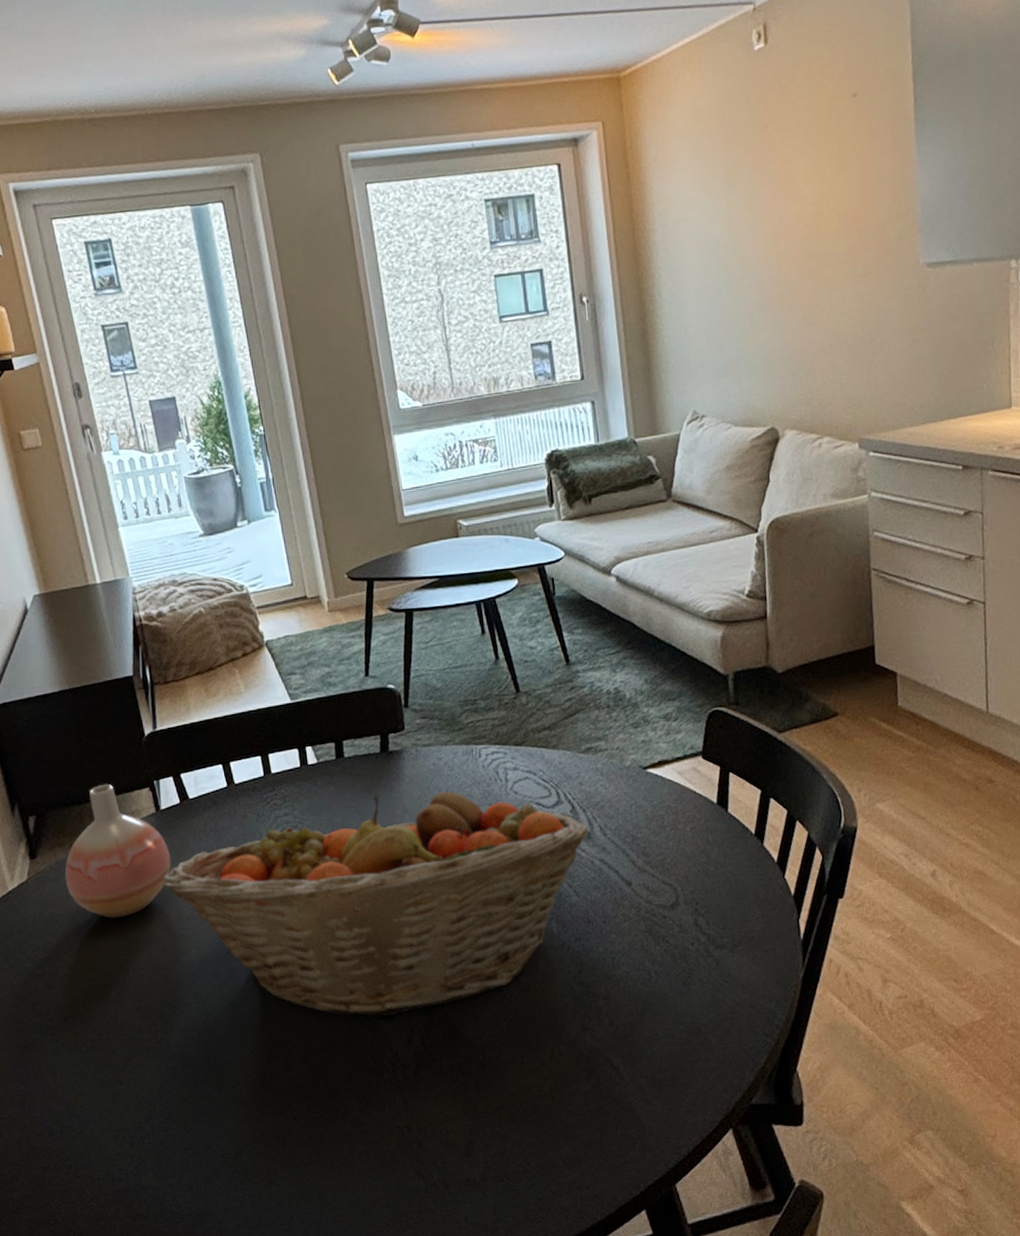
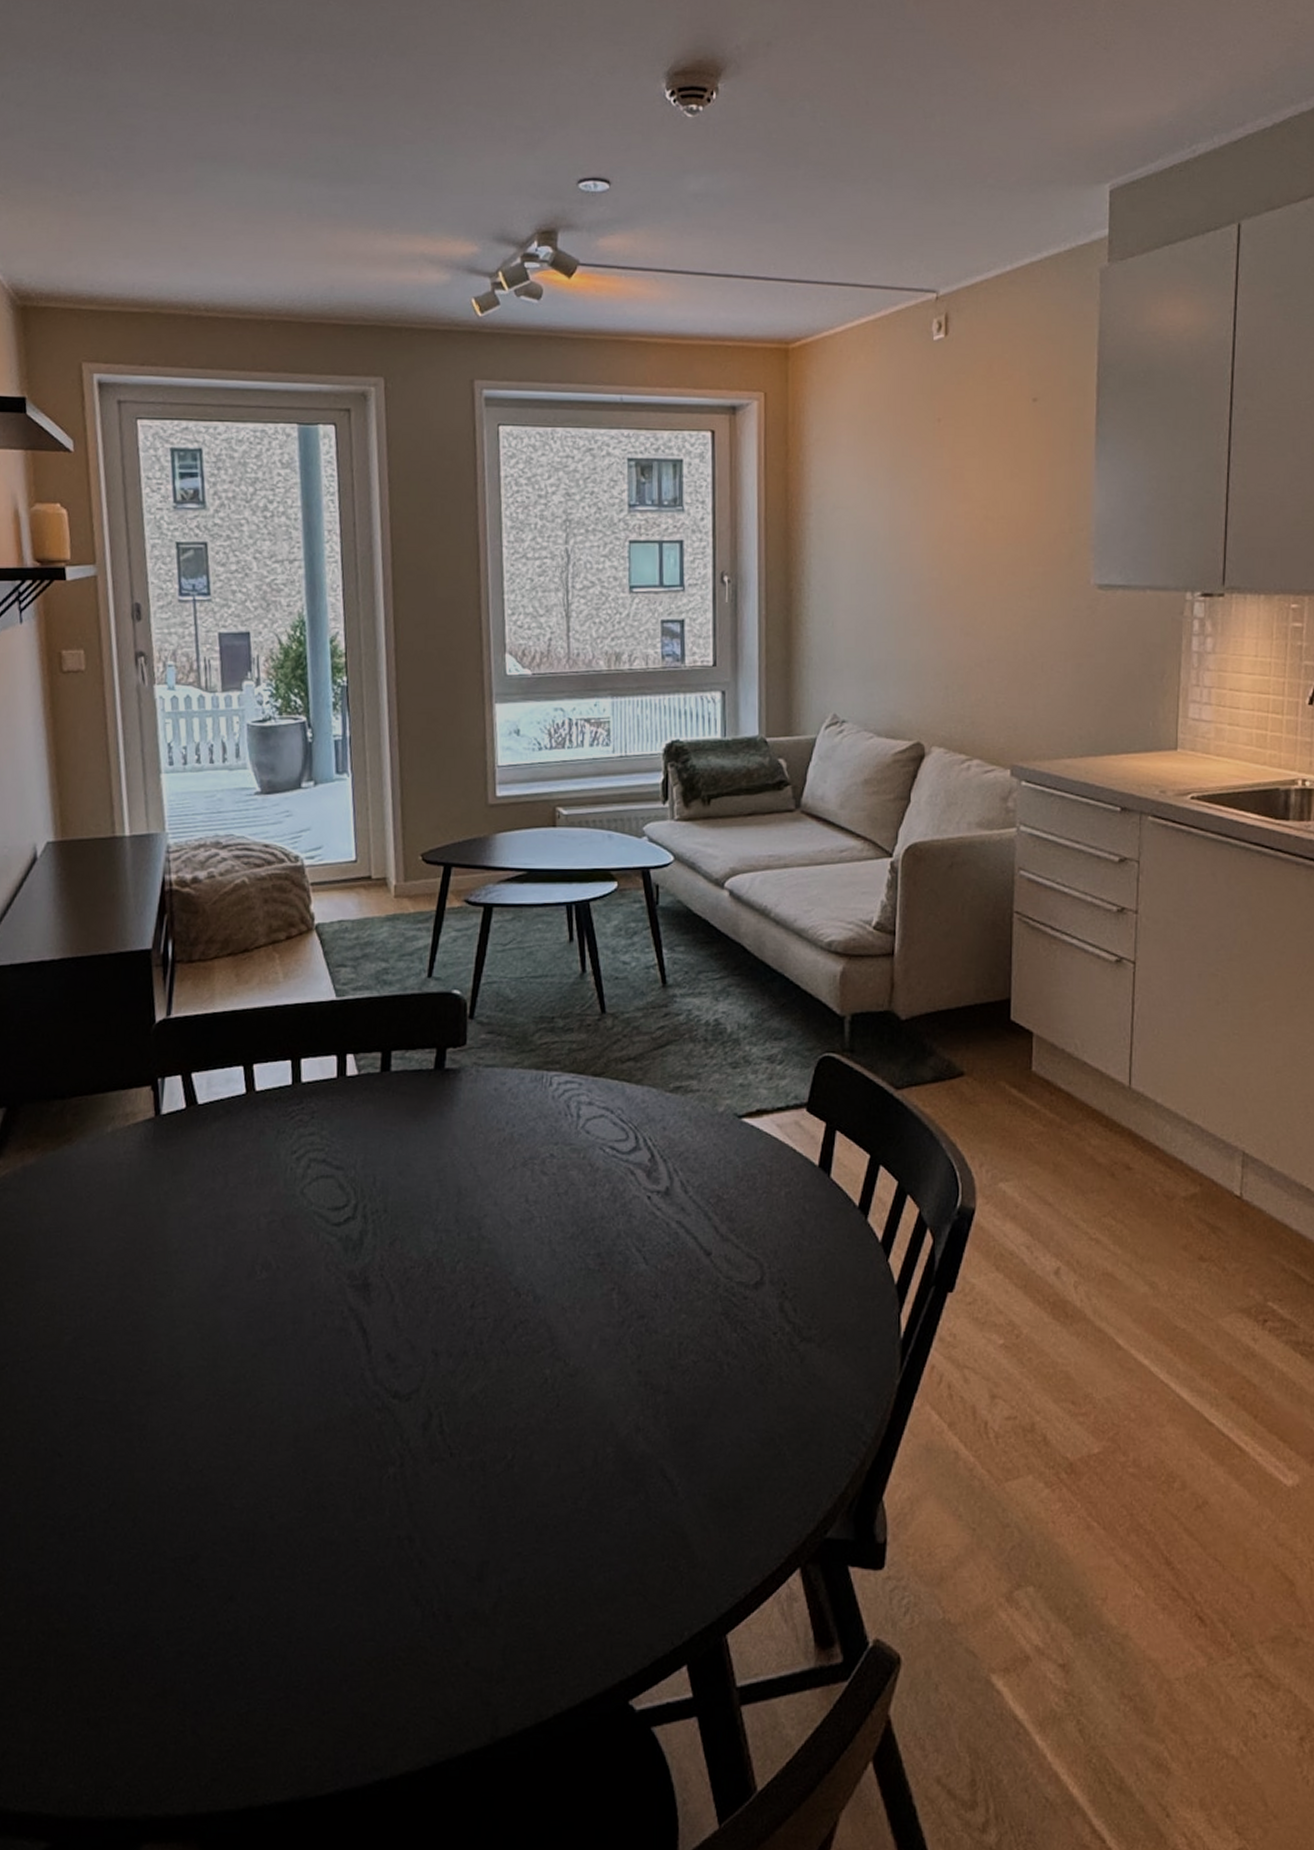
vase: present [65,784,171,918] -> none [30,1077,165,1244]
fruit basket: present [163,791,589,1017] -> none [150,1120,668,1395]

